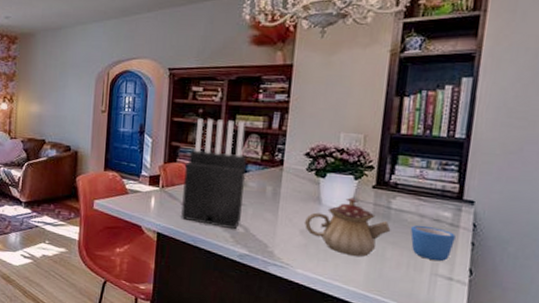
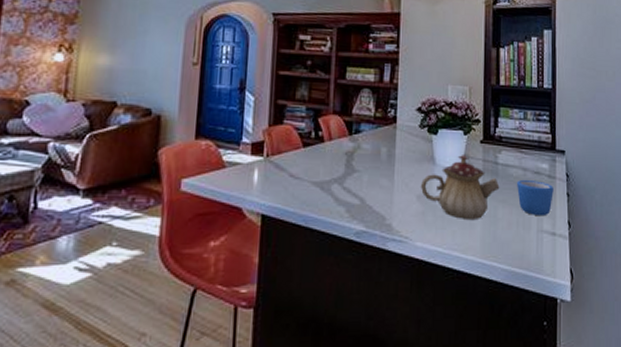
knife block: present [180,118,247,230] -> none [288,71,360,202]

